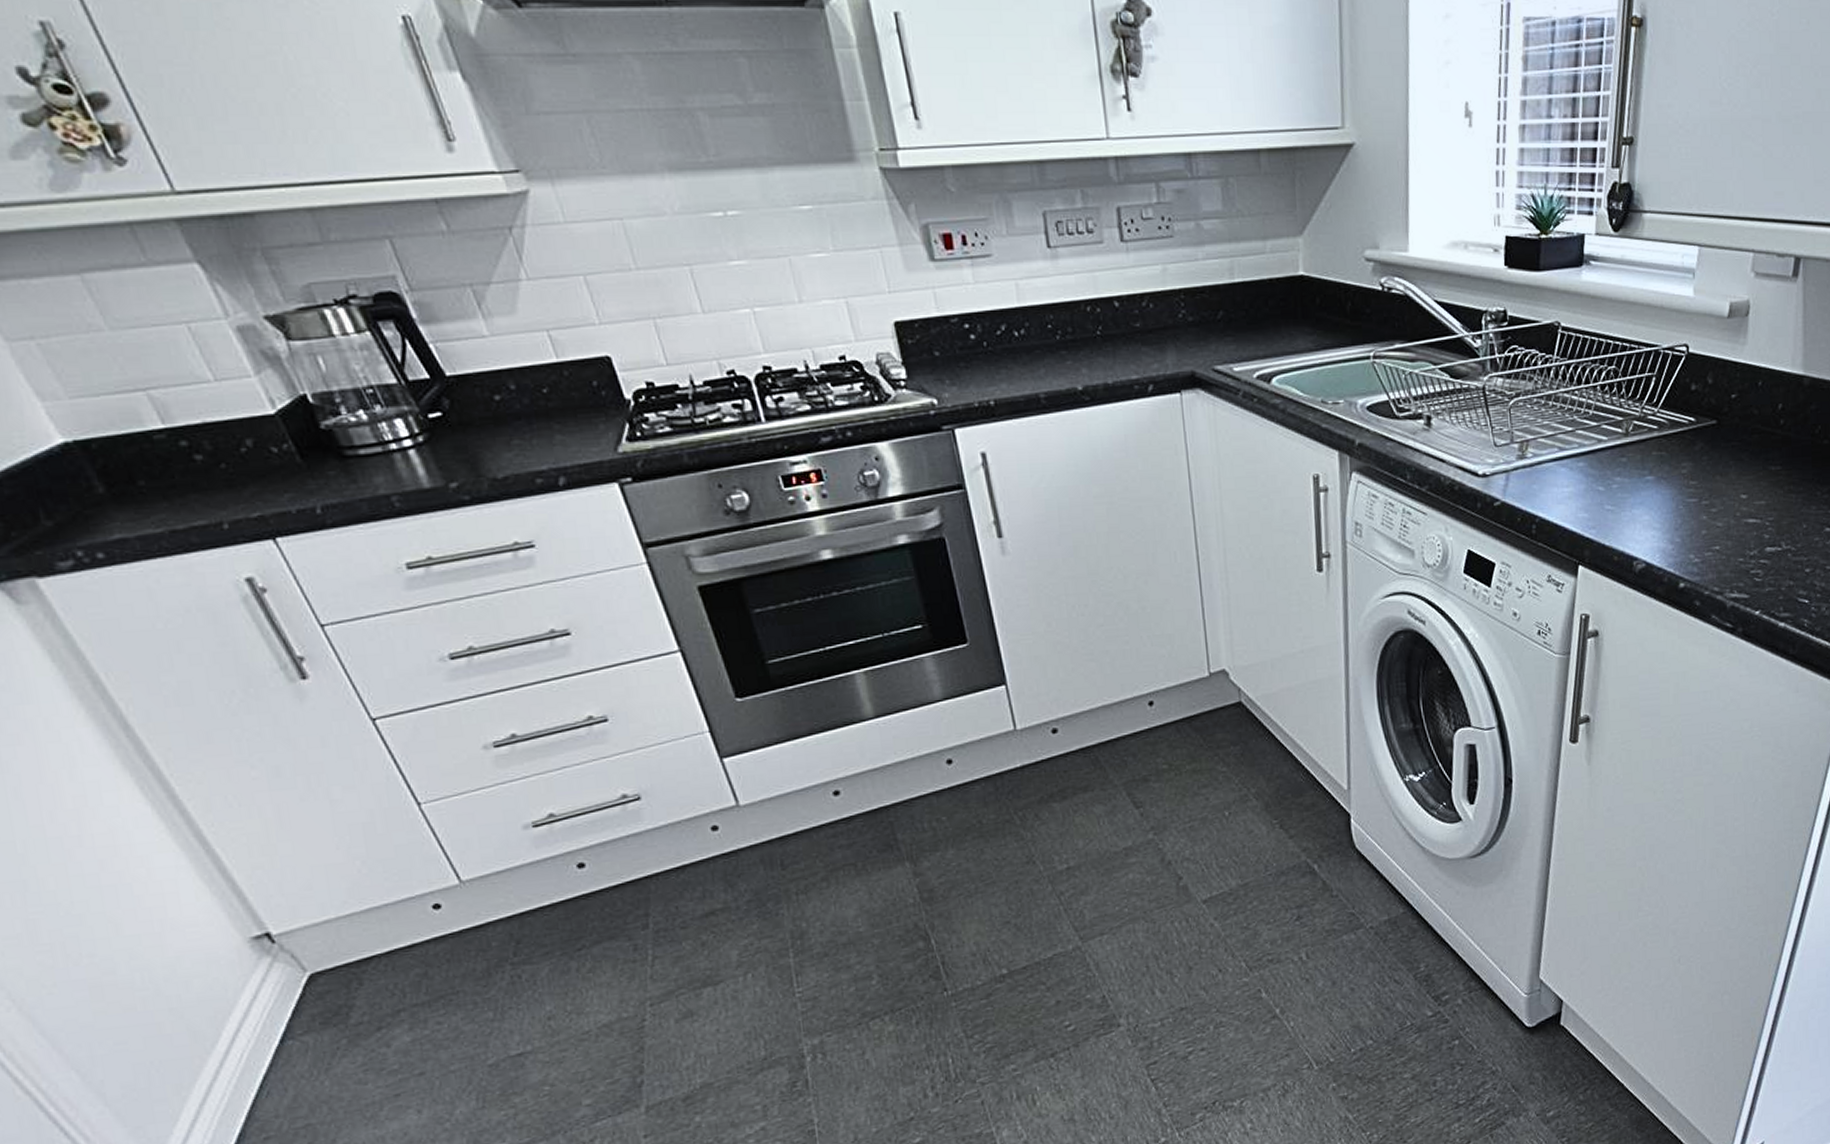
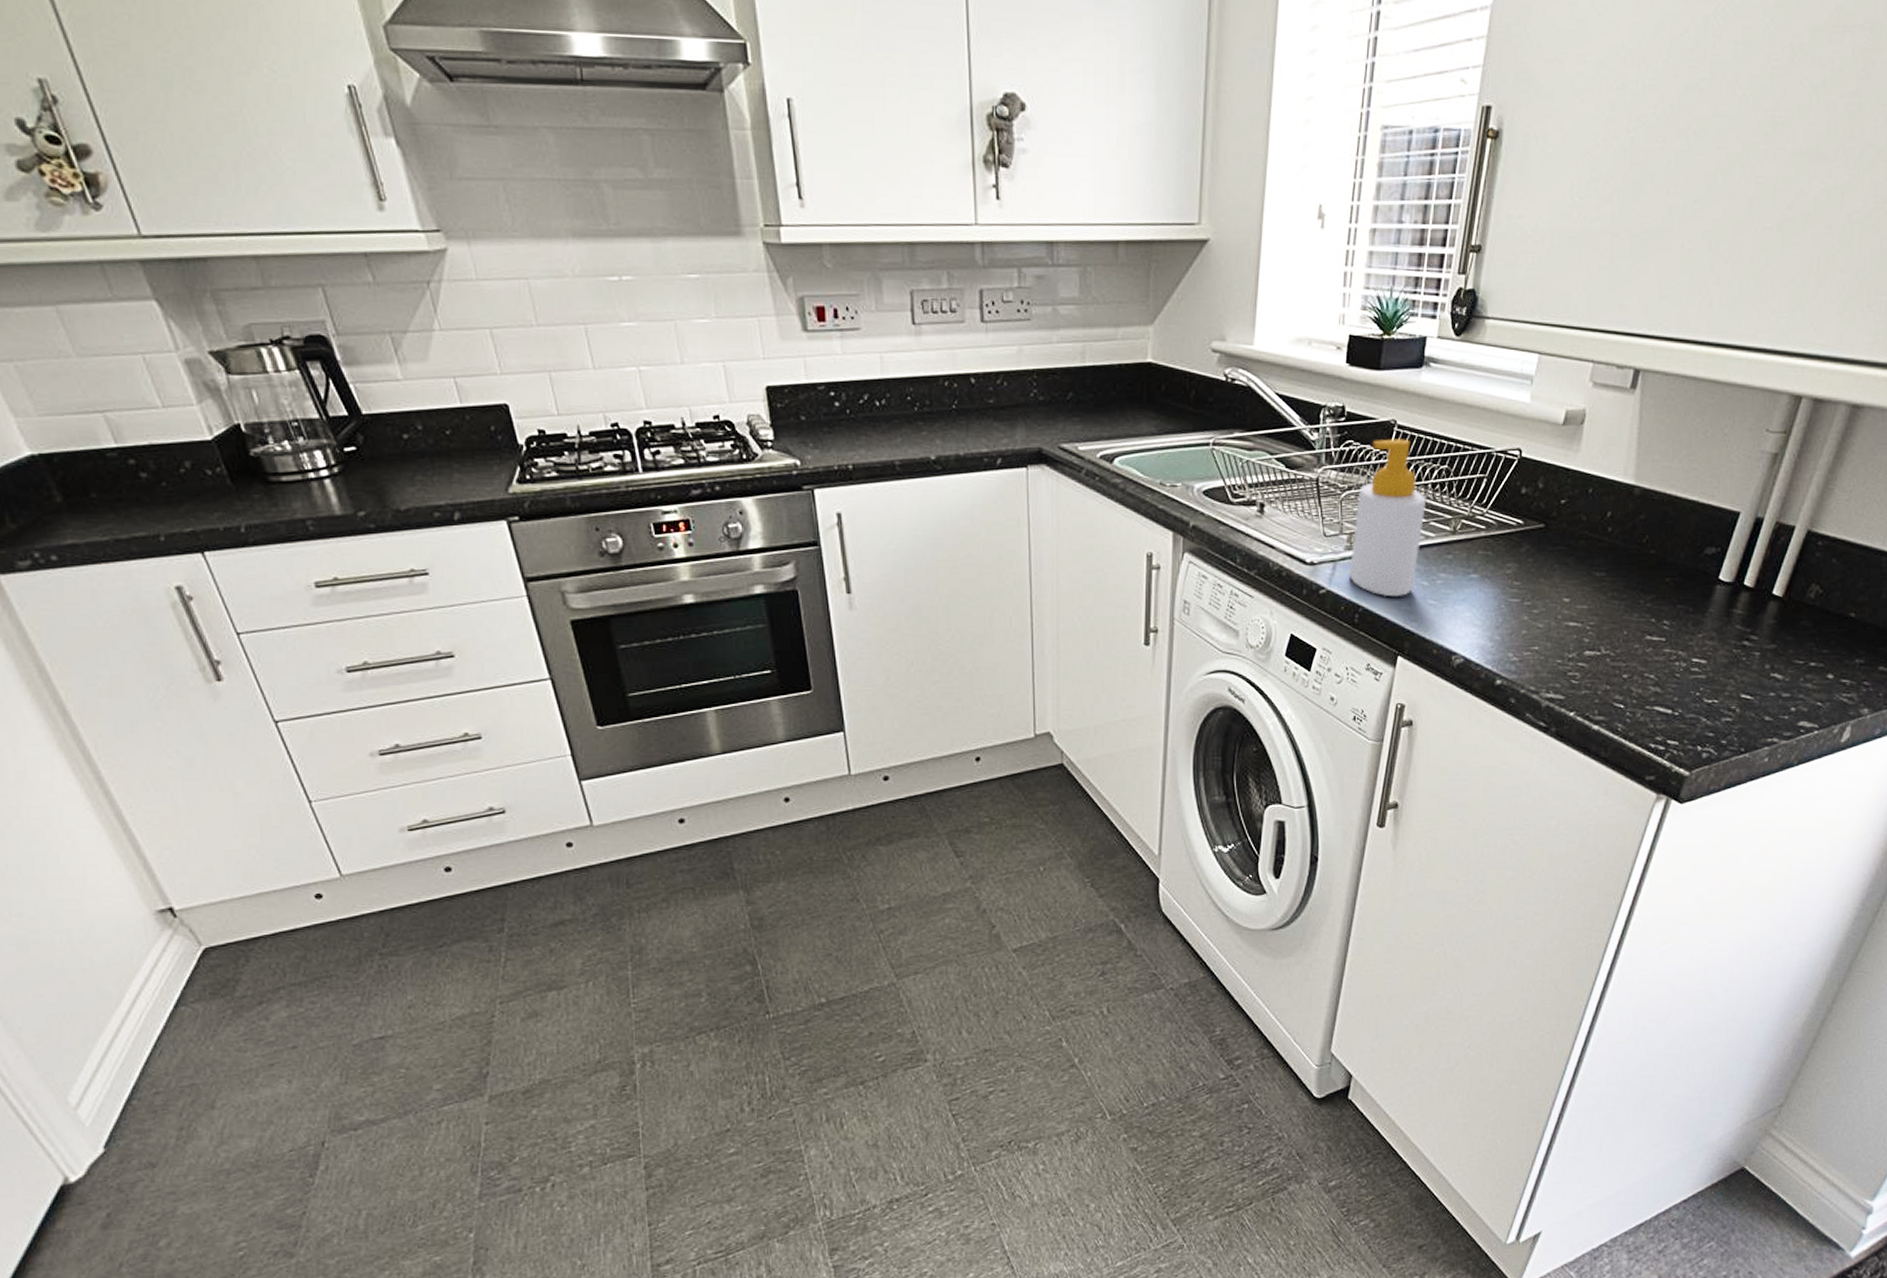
soap bottle: none [1523,341,1596,505] -> present [1350,439,1426,597]

